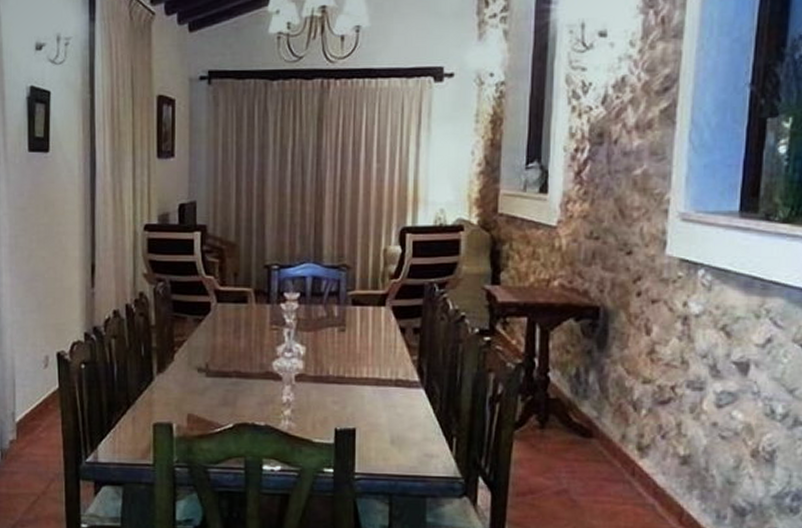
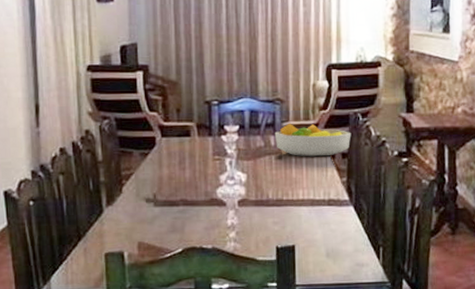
fruit bowl: none [338,292,426,331] -> present [274,123,351,157]

